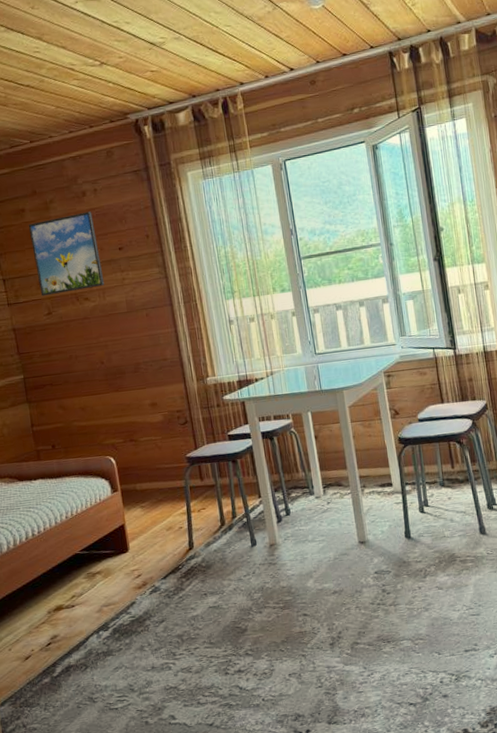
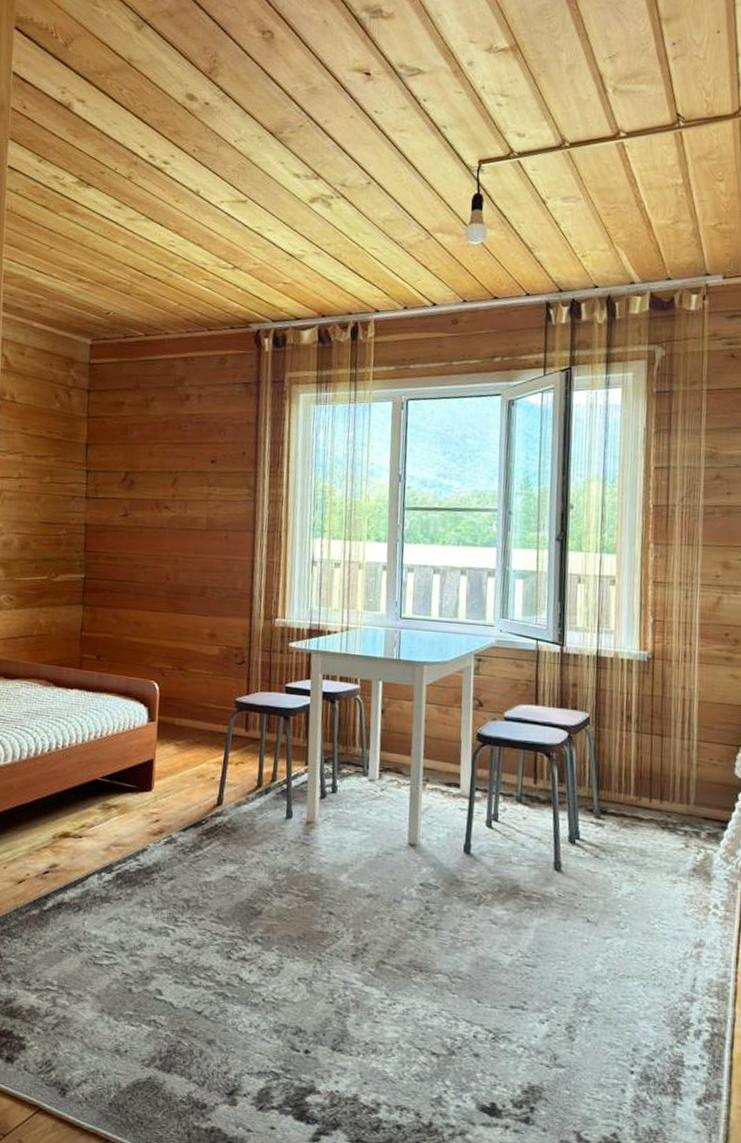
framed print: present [28,211,105,296] -> none [121,416,192,497]

